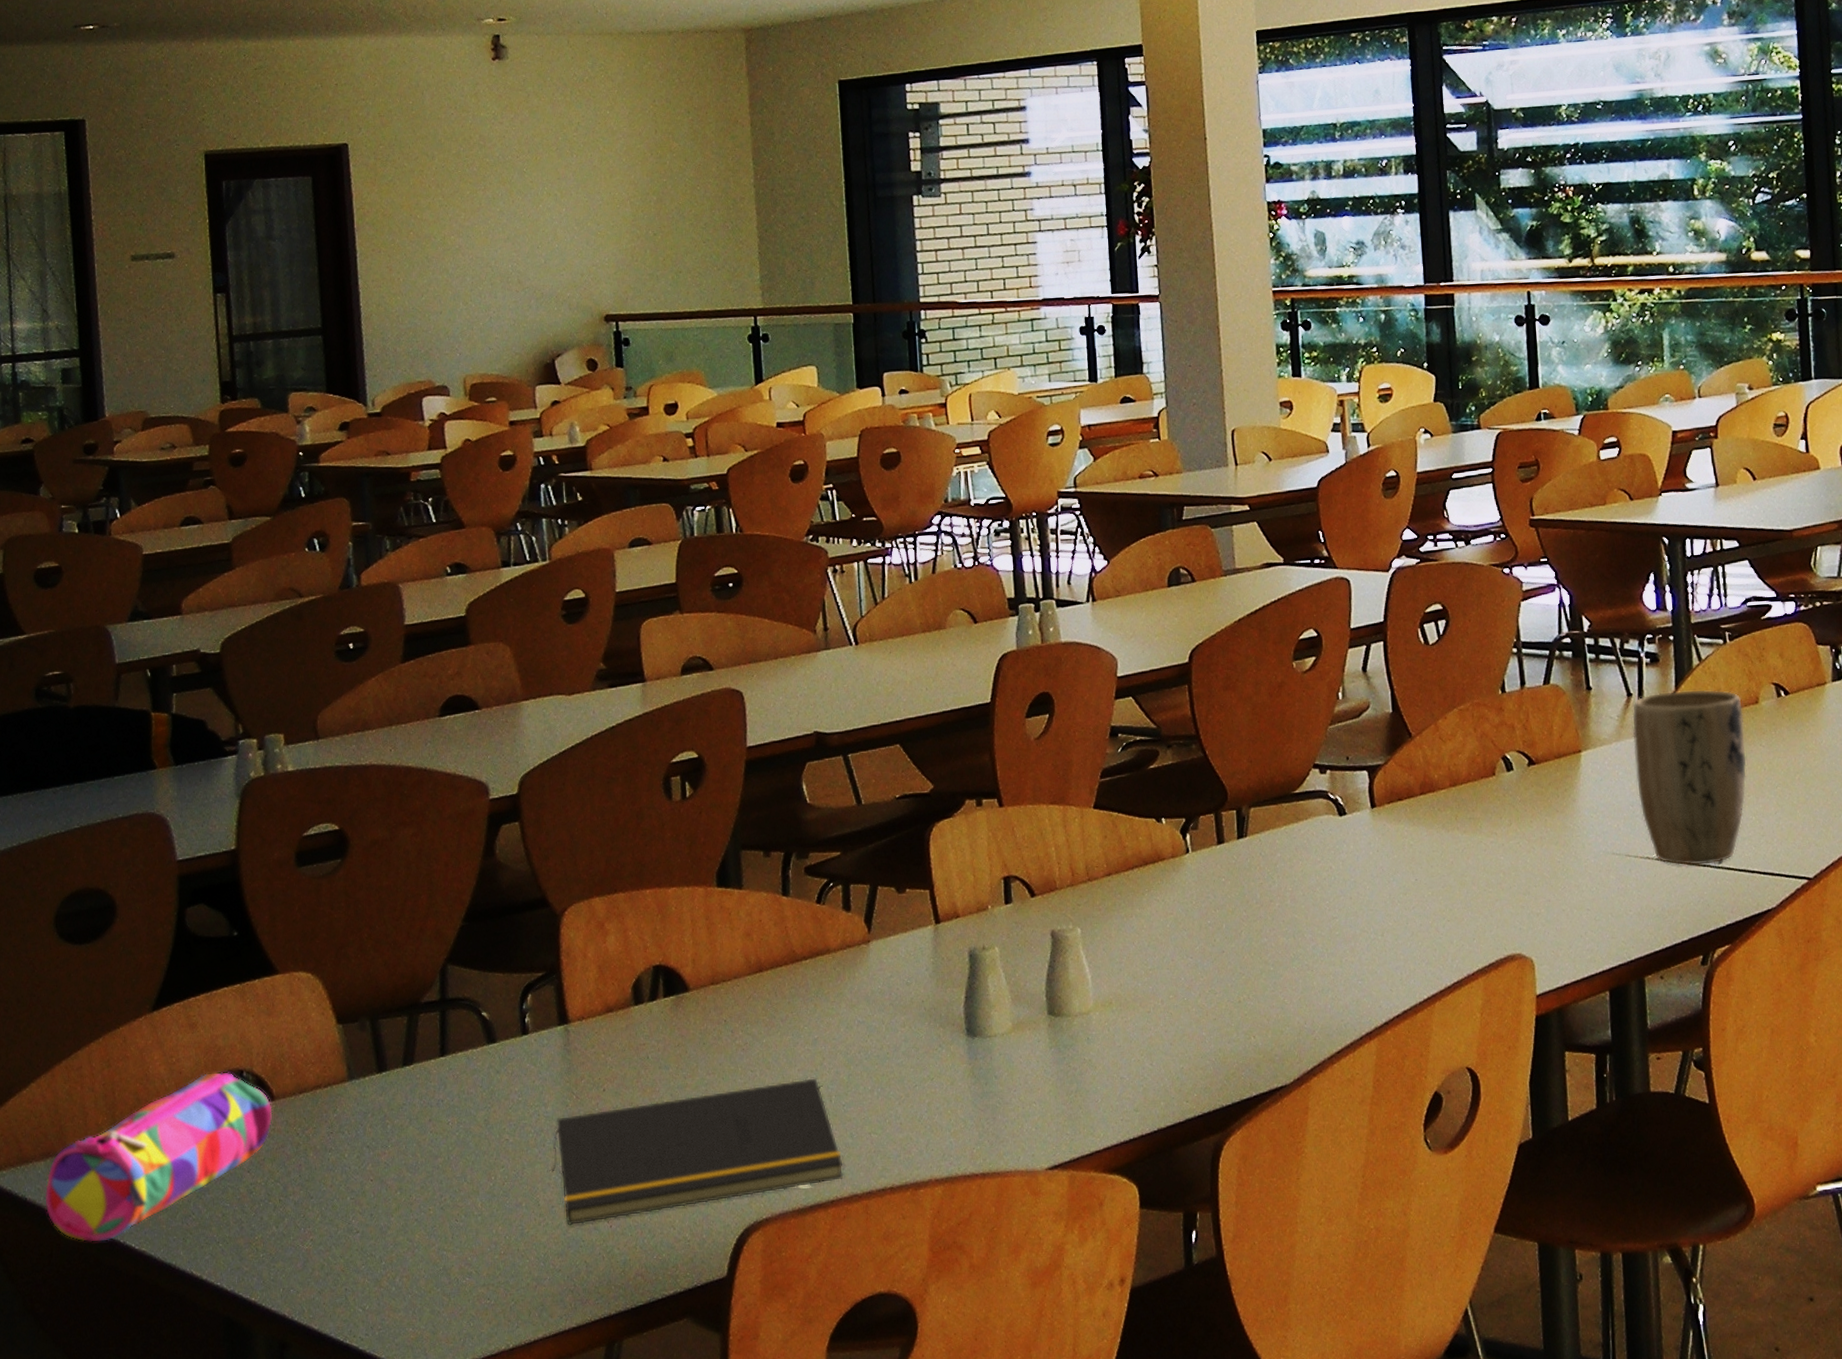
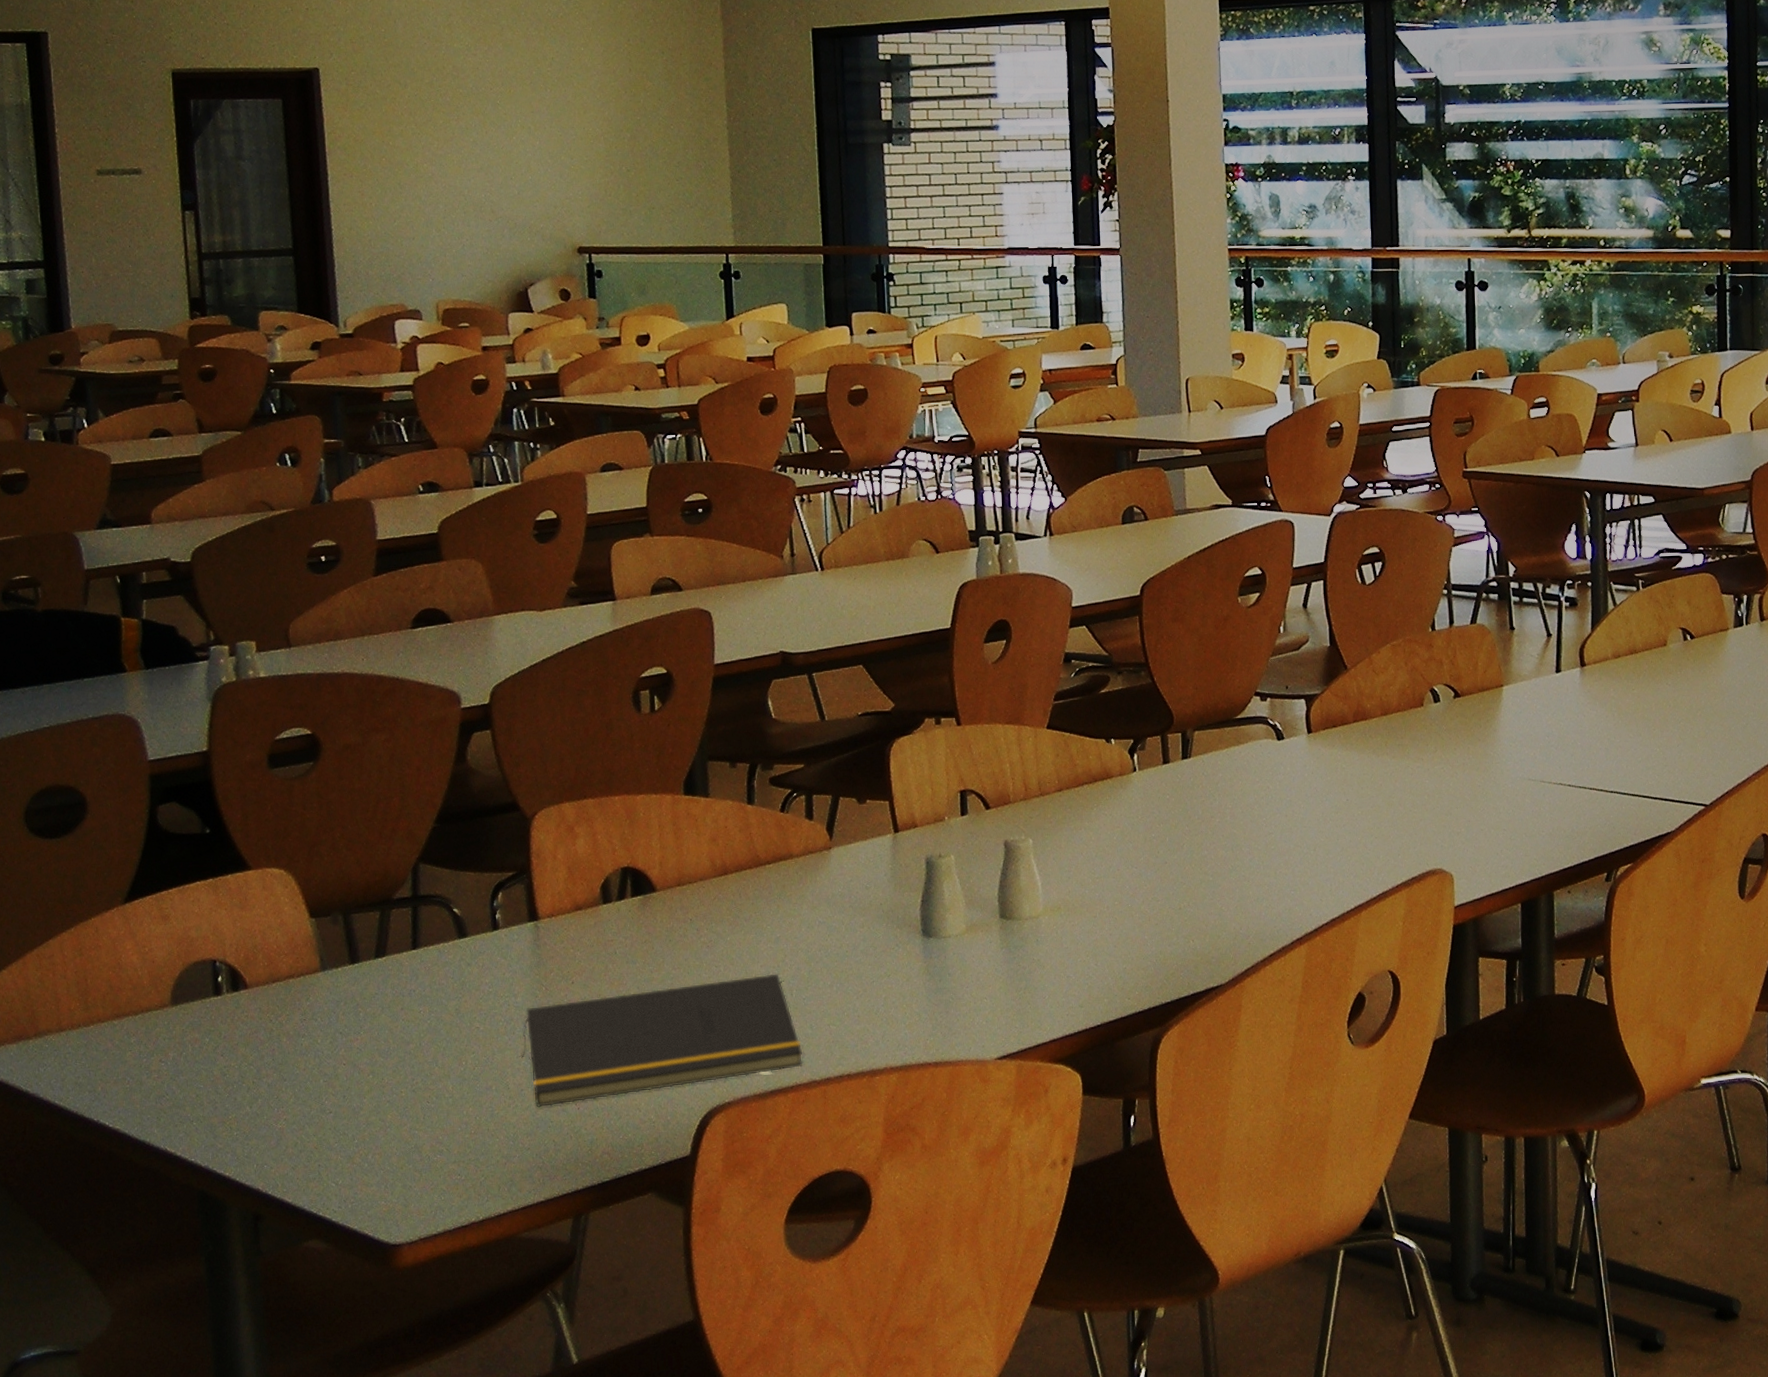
pencil case: present [44,1072,273,1242] -> none [17,961,246,1121]
plant pot: present [1632,689,1747,866] -> none [1551,632,1654,792]

